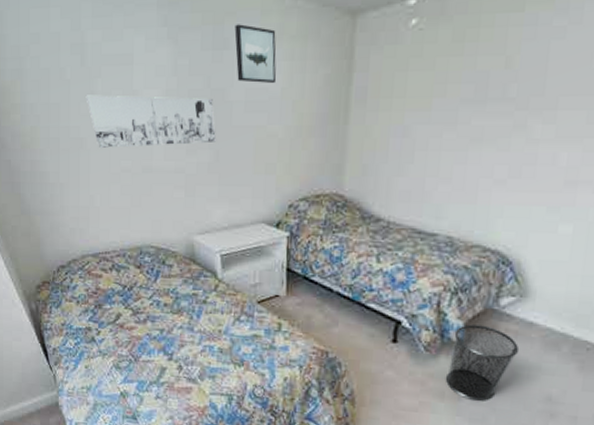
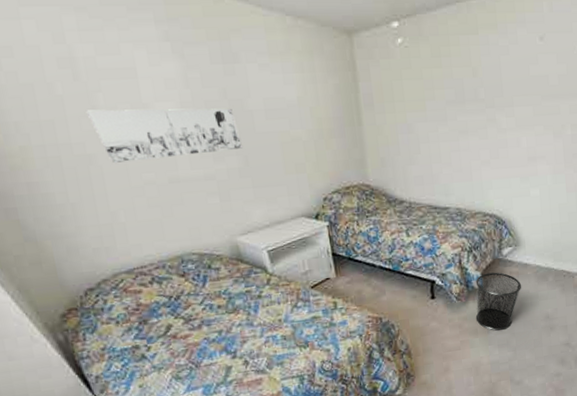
wall art: present [234,24,277,83] -> none [241,40,292,93]

